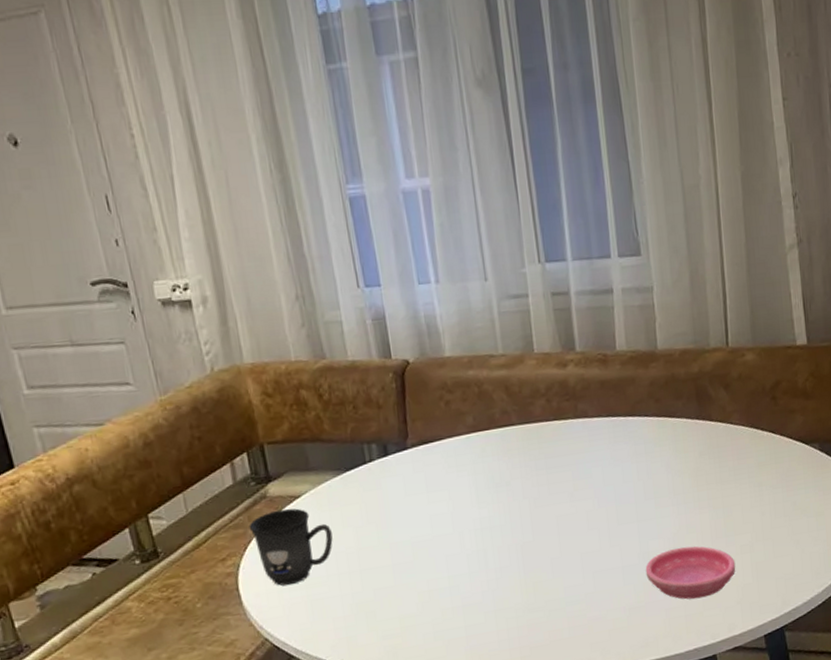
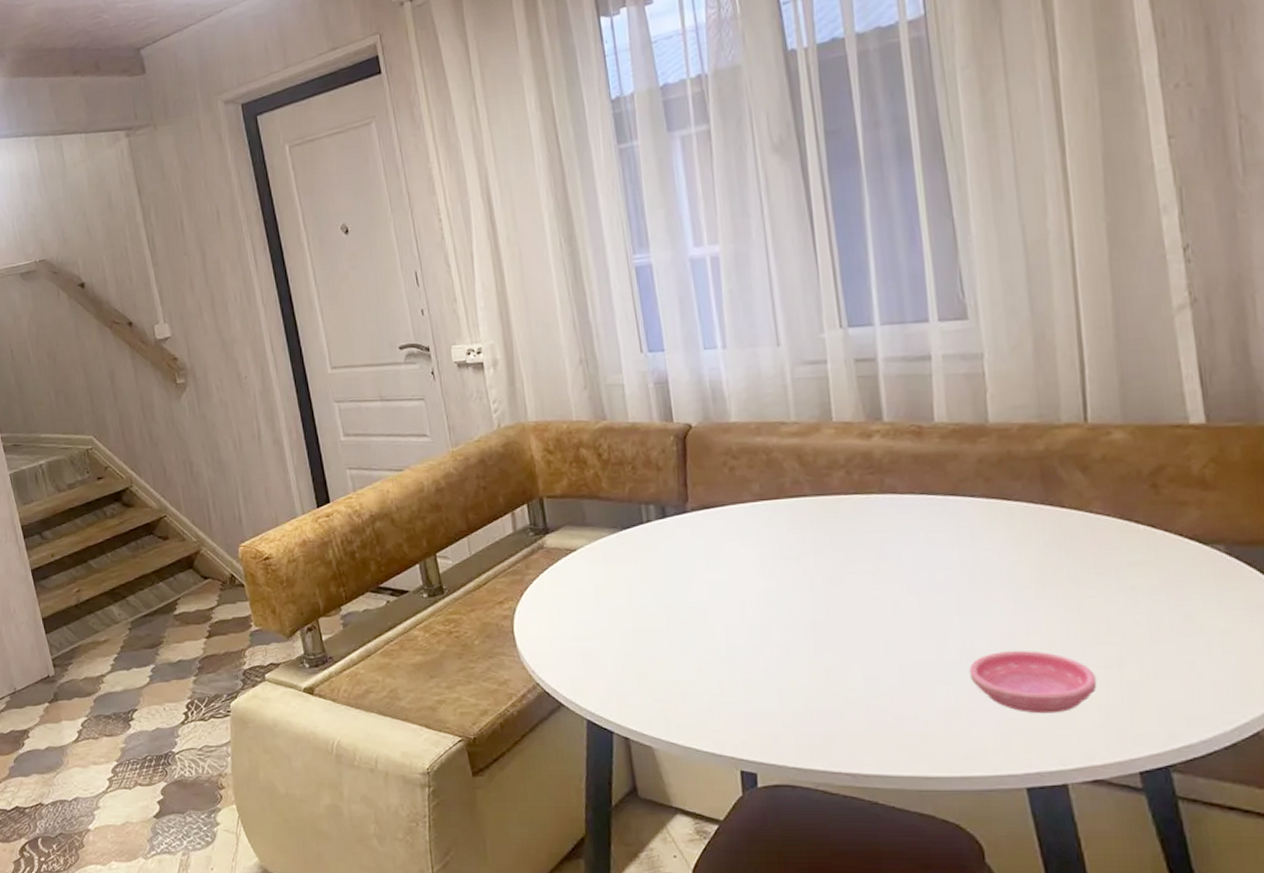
mug: present [249,508,333,586] -> none [526,560,607,635]

